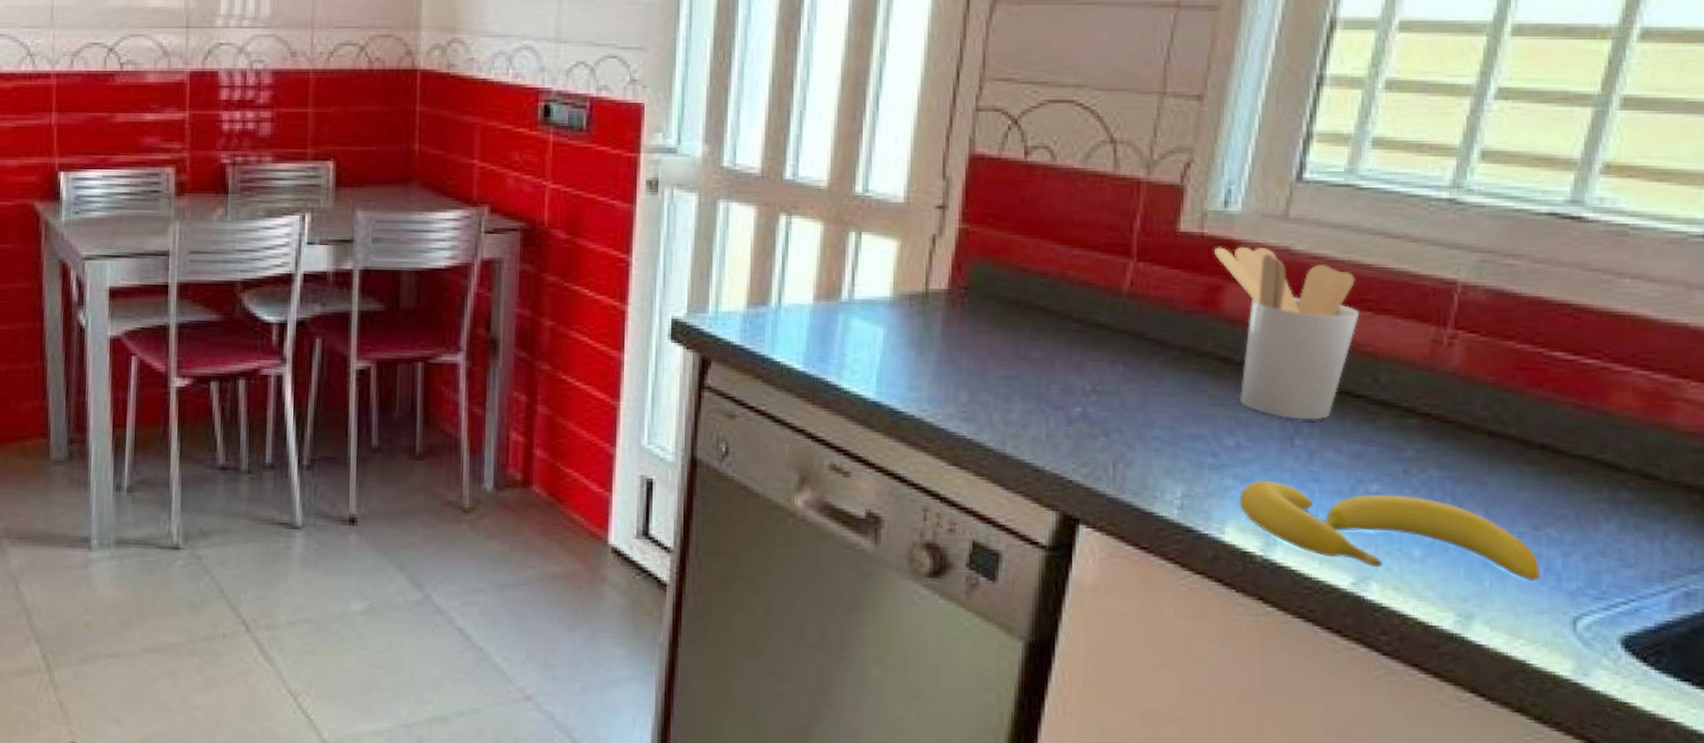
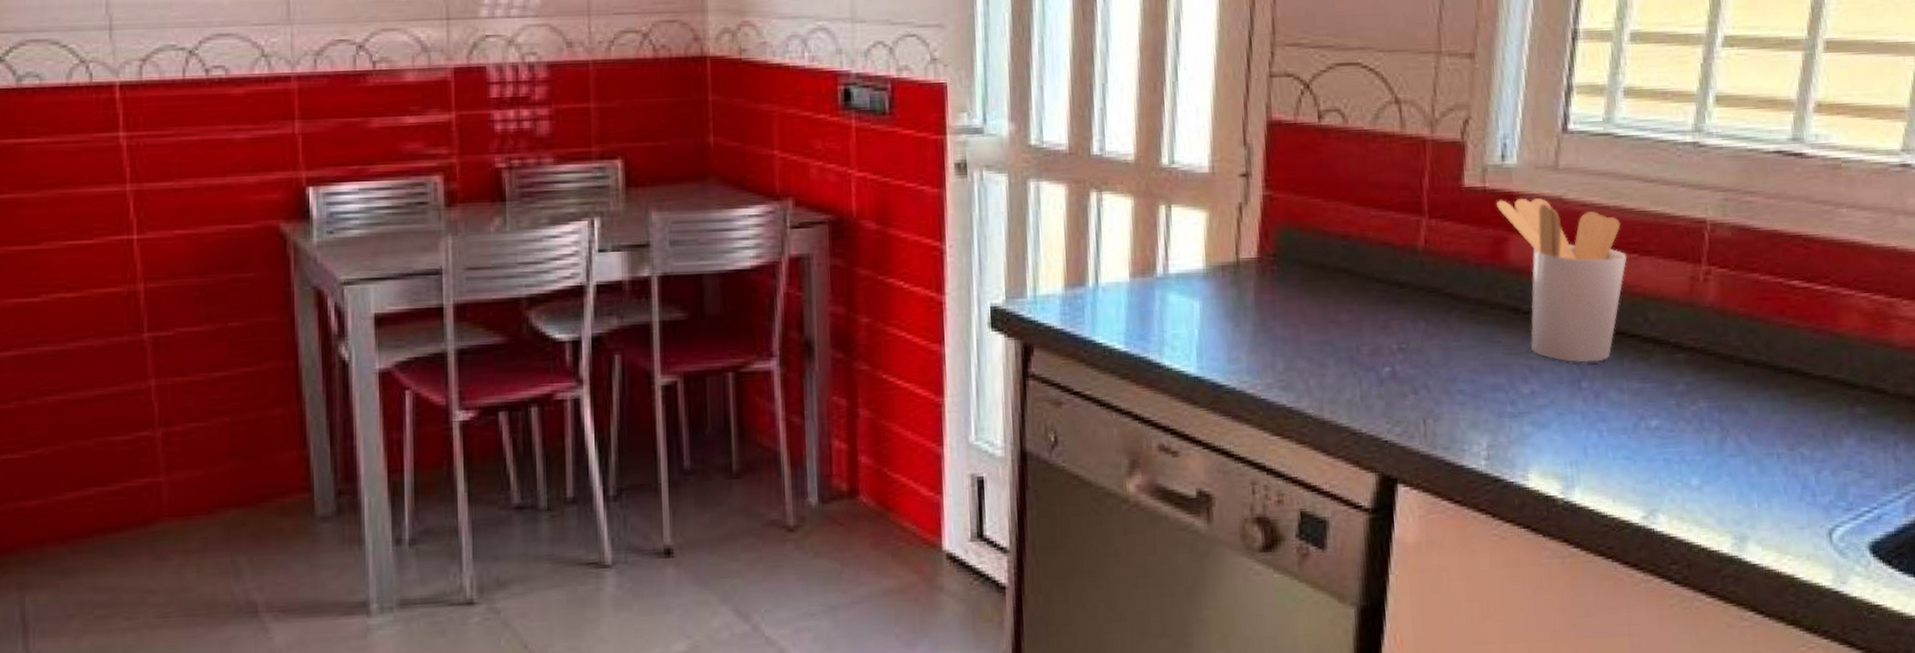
banana: present [1239,480,1540,582] -> none [1538,424,1799,500]

